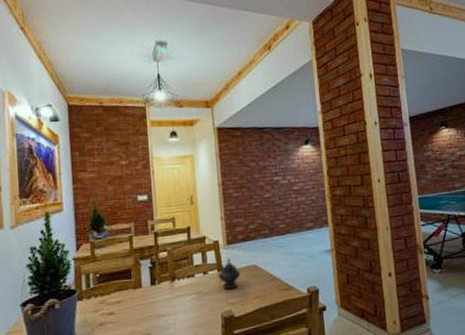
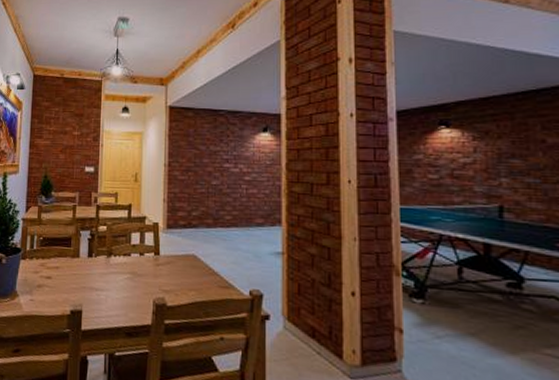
teapot: present [219,258,240,290] -> none [155,242,177,276]

